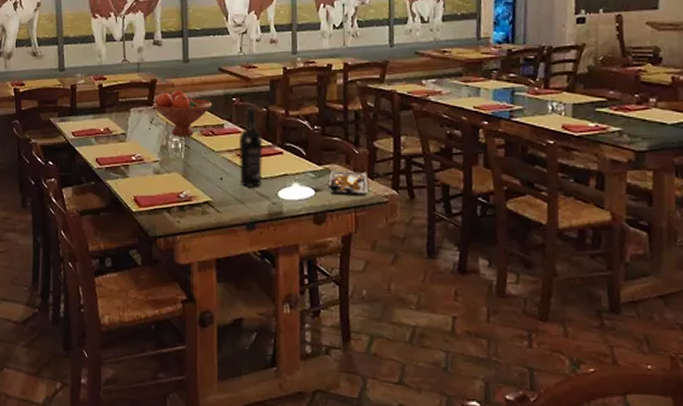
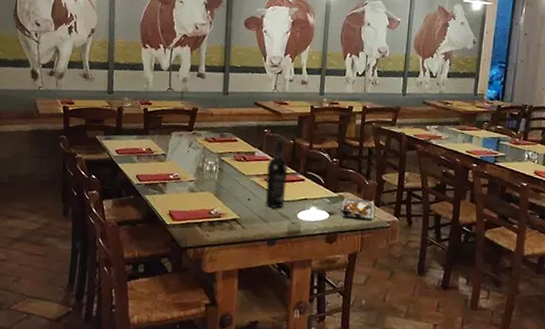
fruit bowl: present [153,90,212,136] -> none [193,119,246,161]

